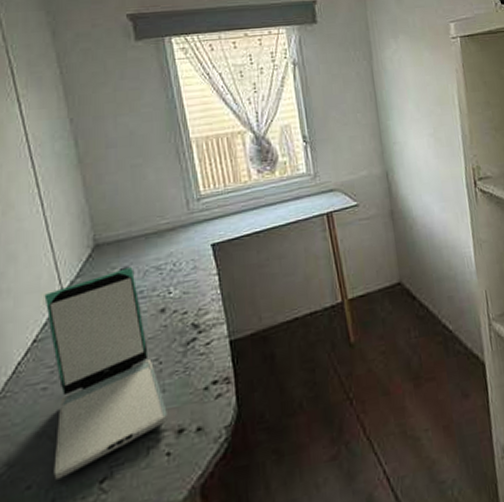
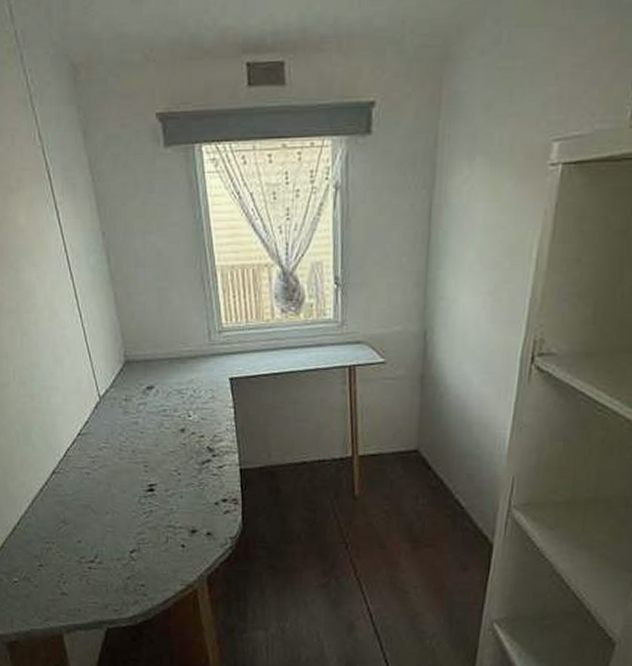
laptop: present [44,267,167,480] -> none [85,387,183,542]

